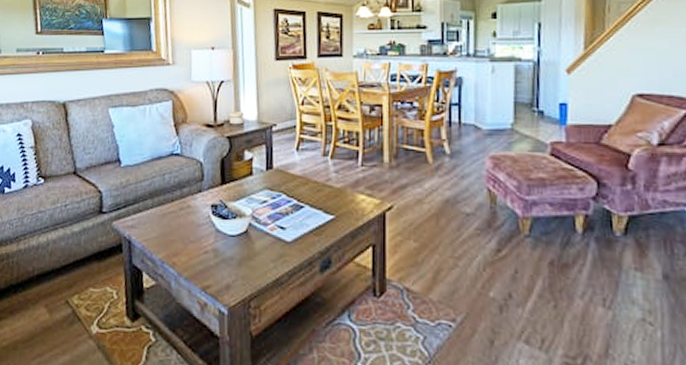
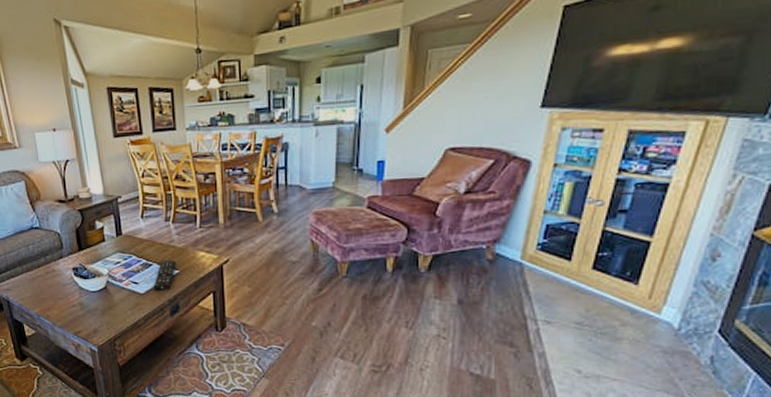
remote control: none [302,202,331,239] -> present [153,260,176,290]

